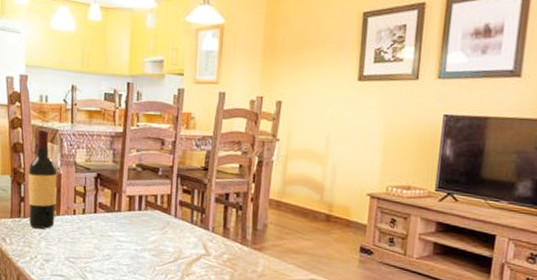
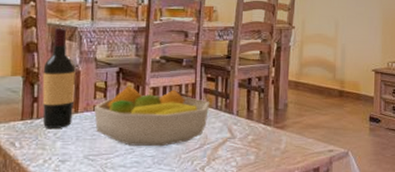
fruit bowl: none [73,193,186,257] -> present [93,87,210,147]

